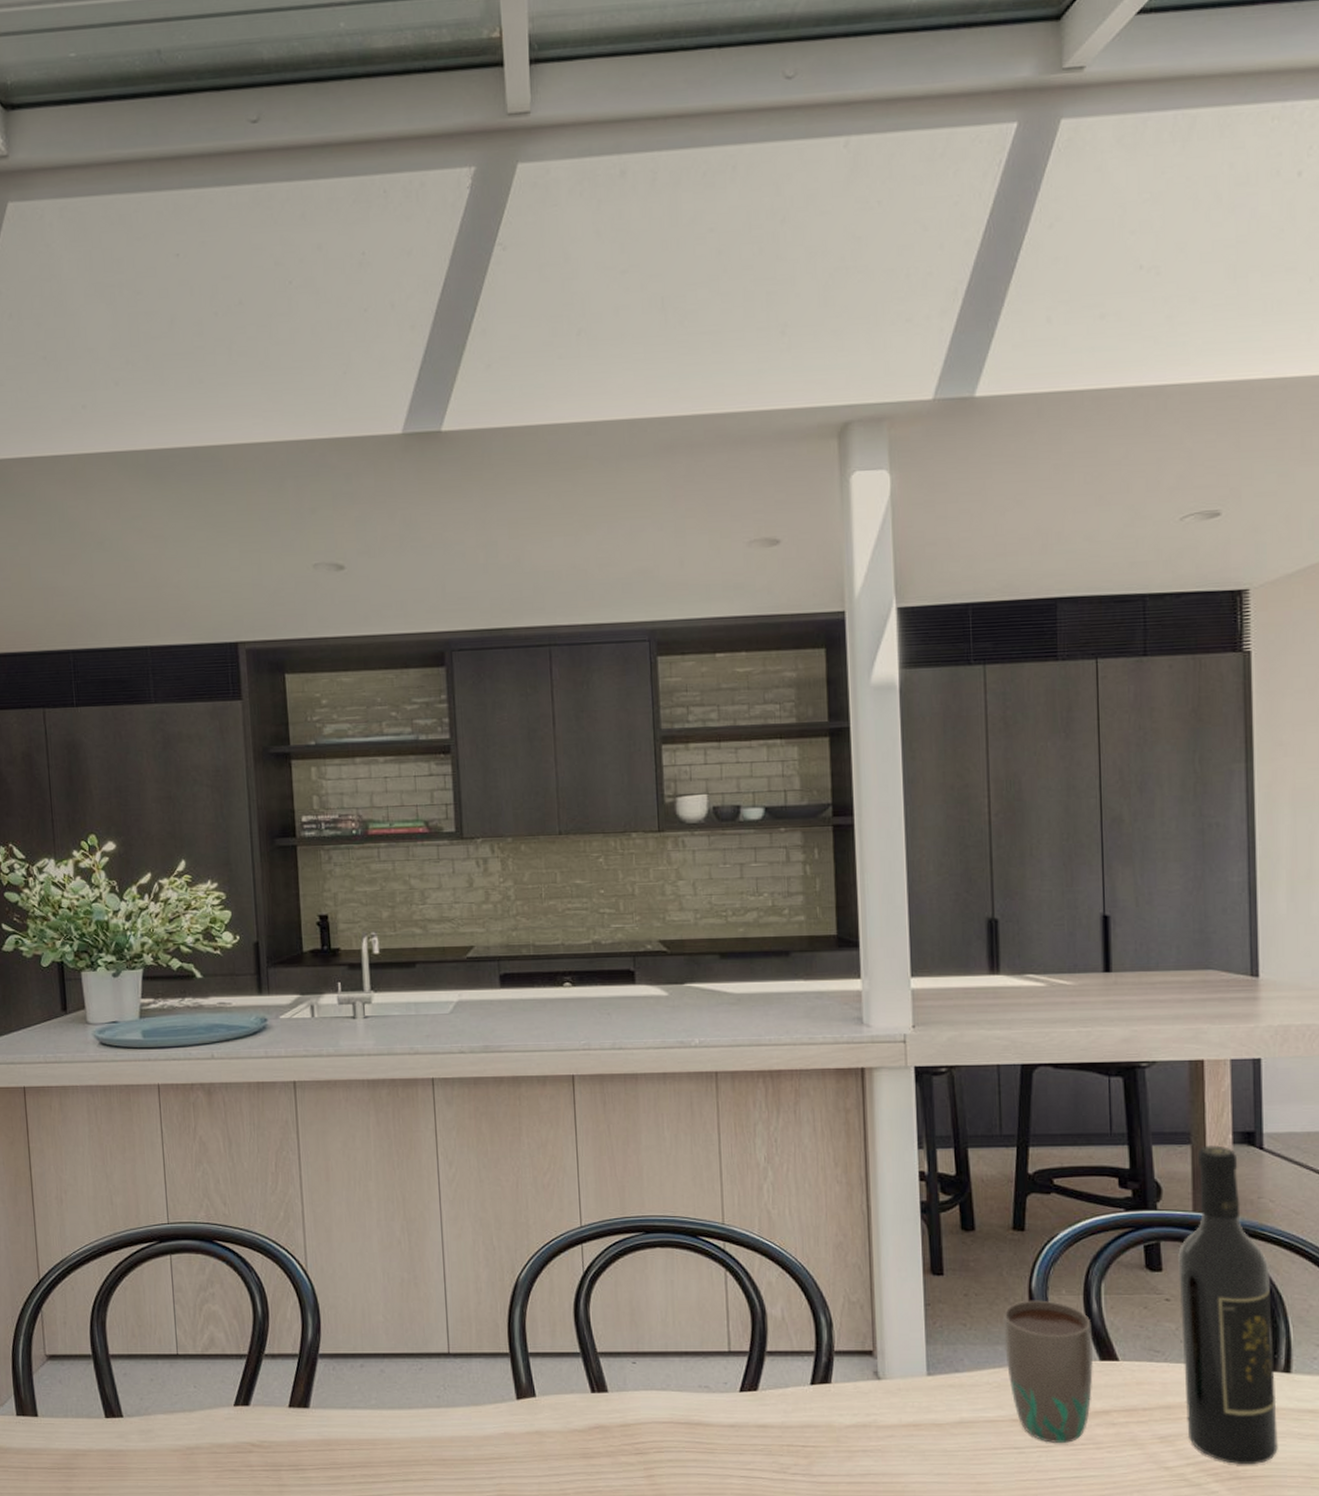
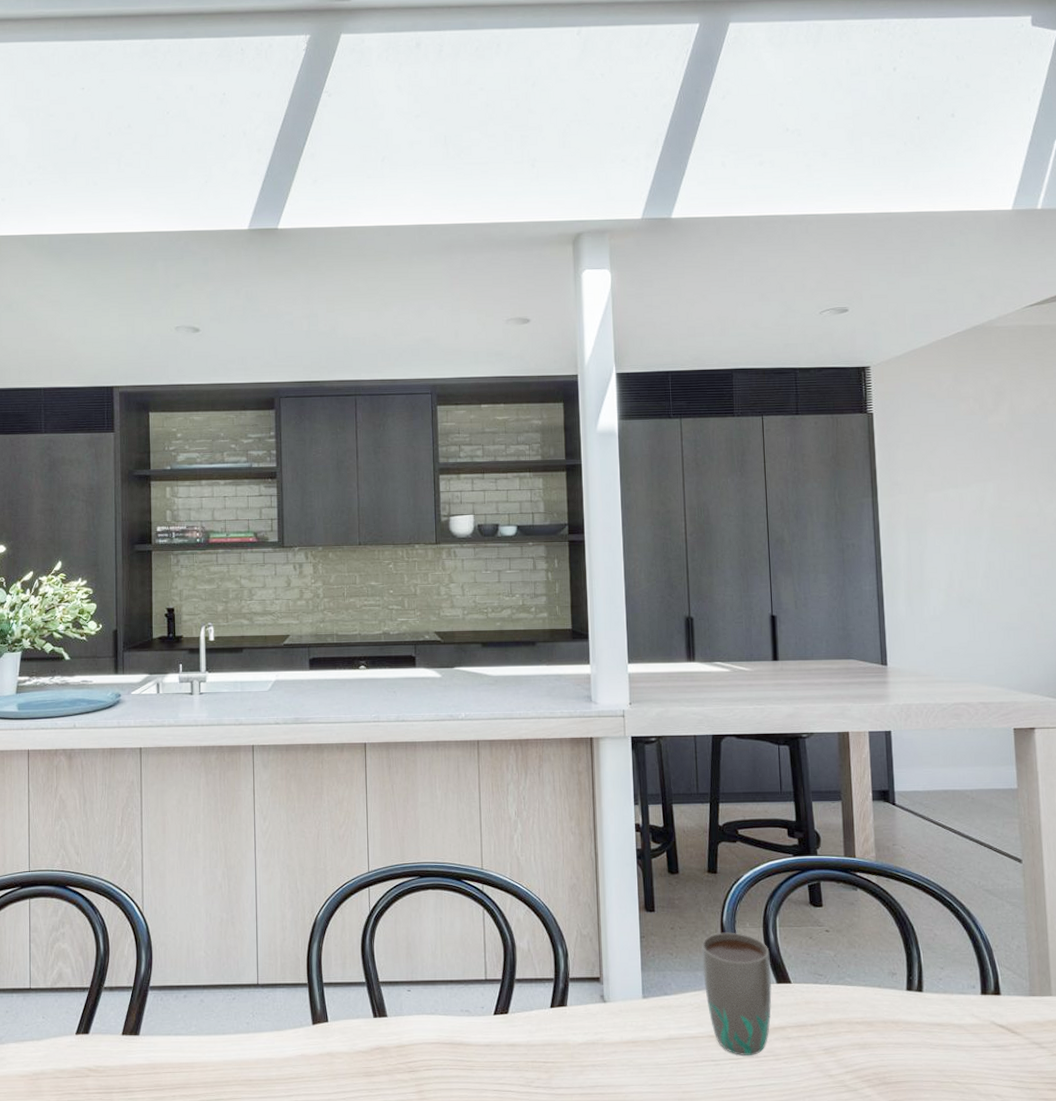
wine bottle: present [1178,1145,1278,1465] -> none [834,802,915,1072]

